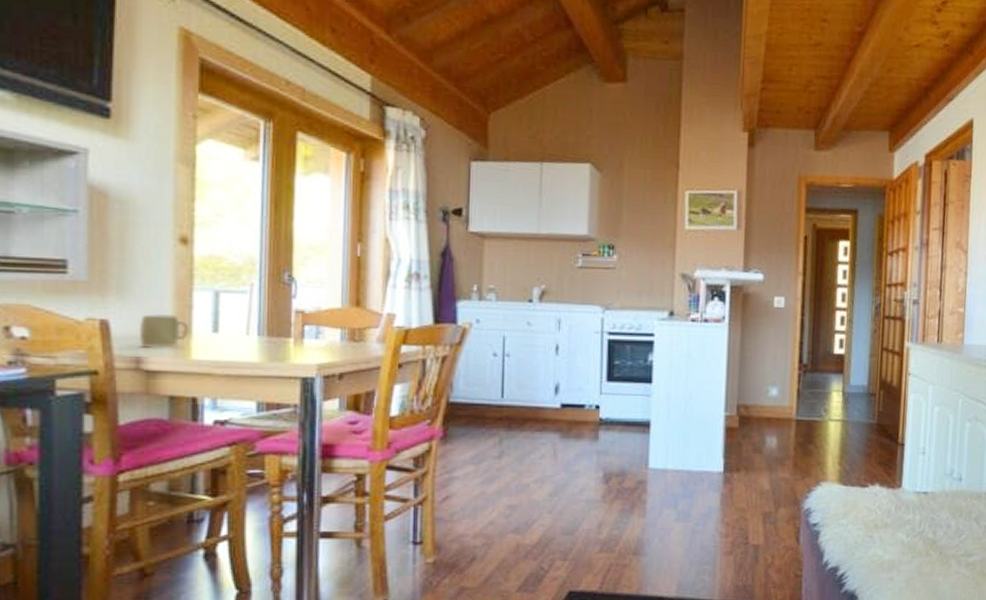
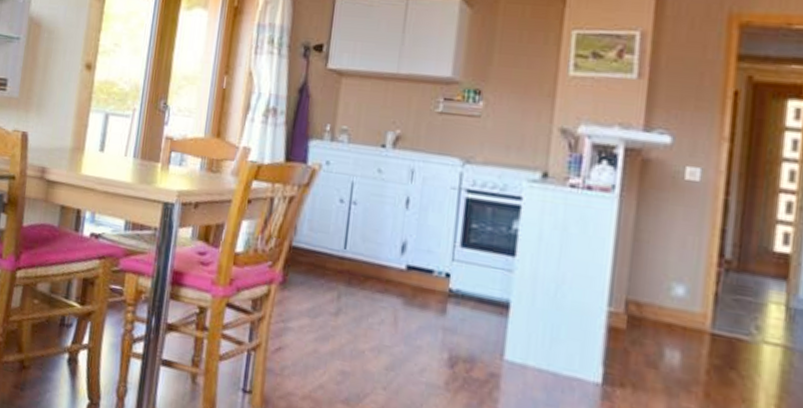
mug: present [138,314,189,348] -> none [46,130,83,161]

